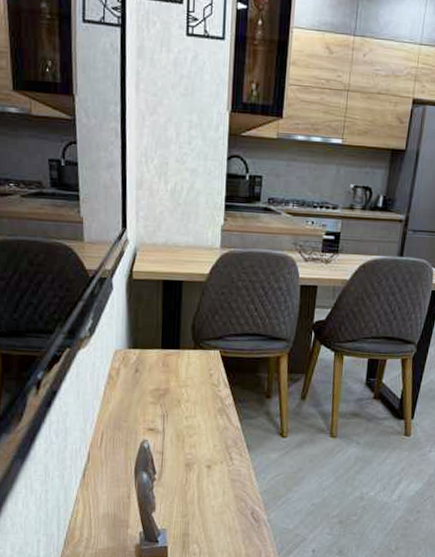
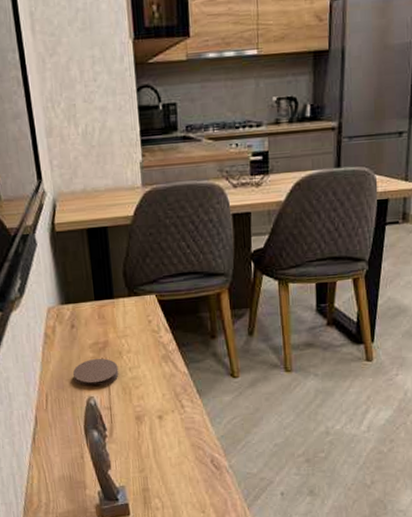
coaster: none [130,403,175,430] -> present [72,358,119,386]

